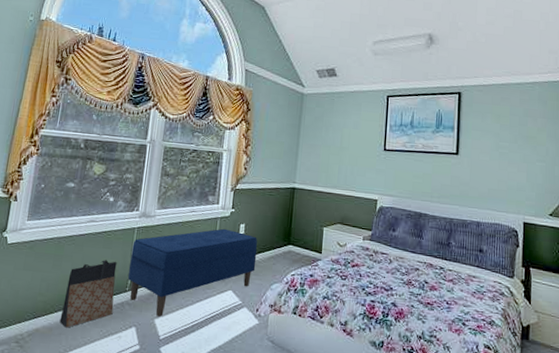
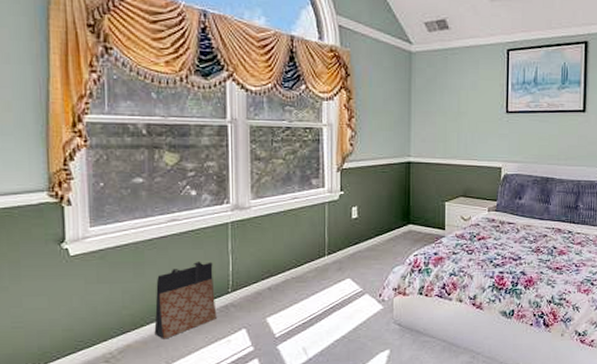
bench: present [128,228,257,317] -> none [227,214,374,315]

